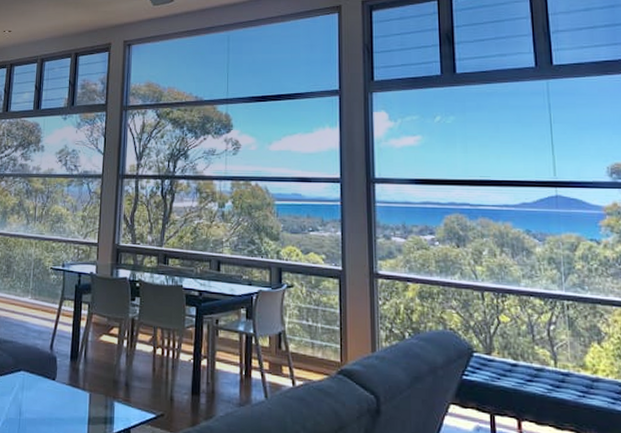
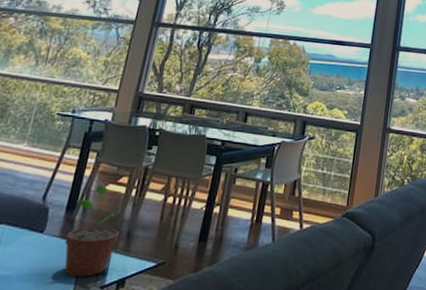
potted plant: none [74,335,119,424] -> present [64,184,120,277]

